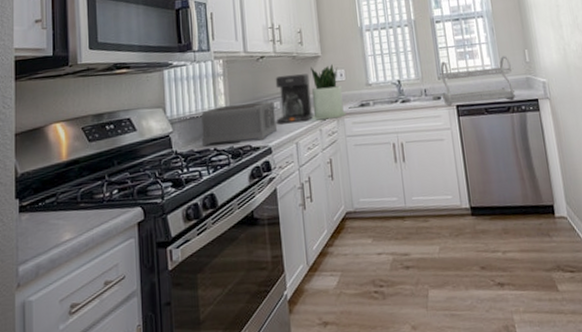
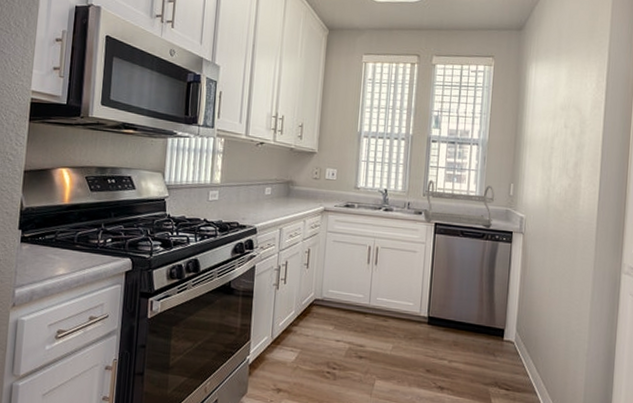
toaster: present [201,101,279,147] -> none [193,182,269,220]
coffee maker: present [275,74,314,125] -> none [265,163,303,211]
planter: present [310,64,347,121] -> none [298,161,332,214]

